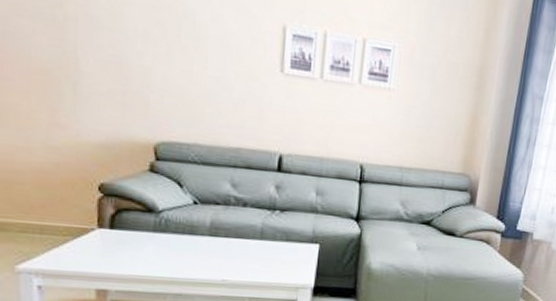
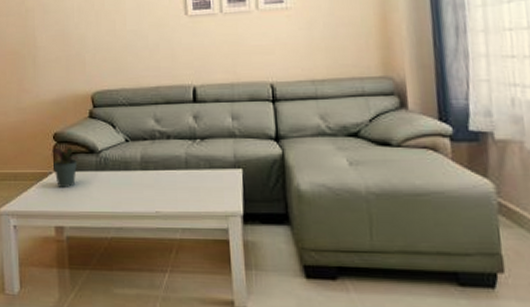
potted plant: none [94,194,133,249] -> present [51,142,79,189]

